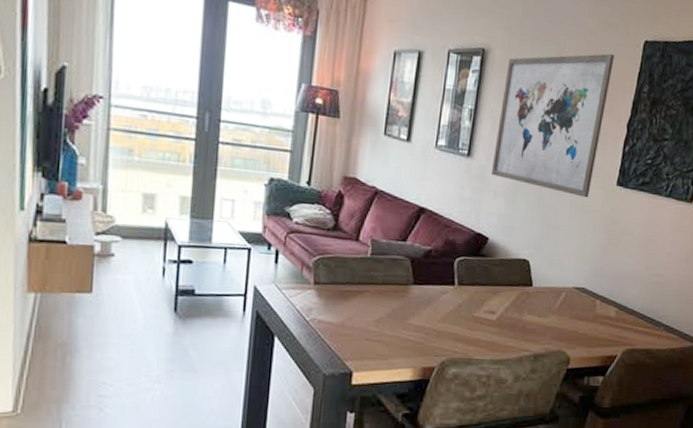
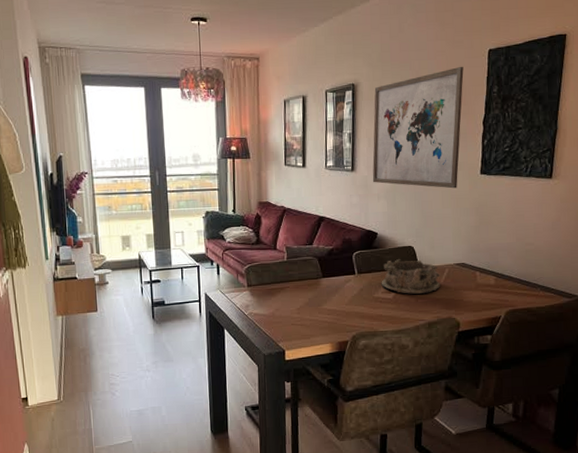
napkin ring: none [484,273,555,319] -> present [381,259,440,294]

